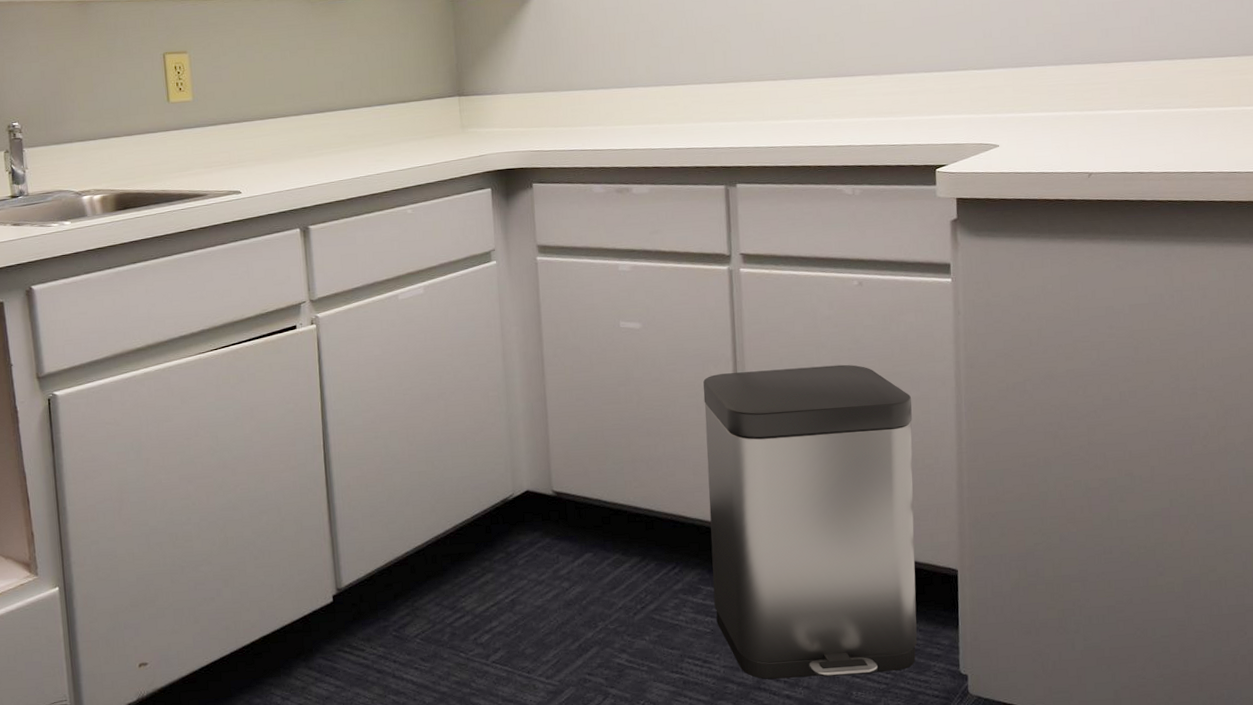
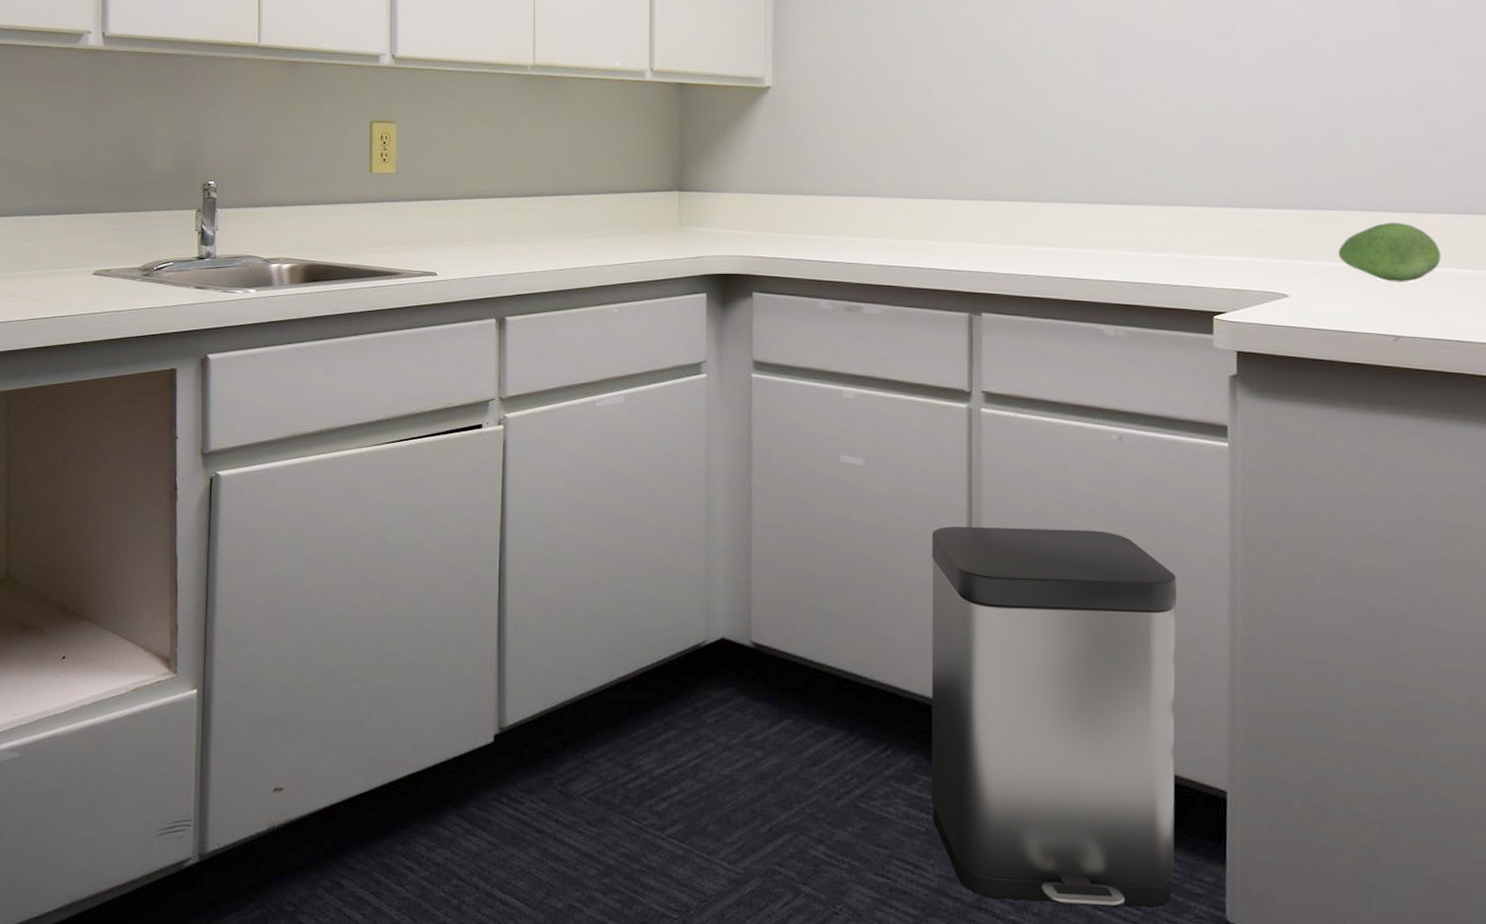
fruit: none [1040,72,1126,126] -> present [1338,222,1442,282]

